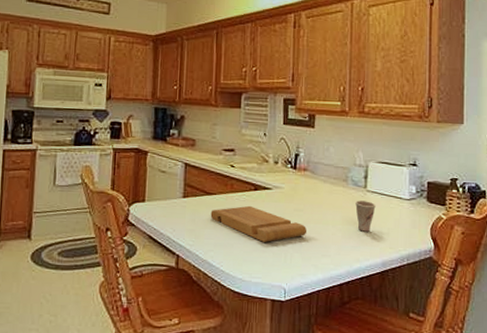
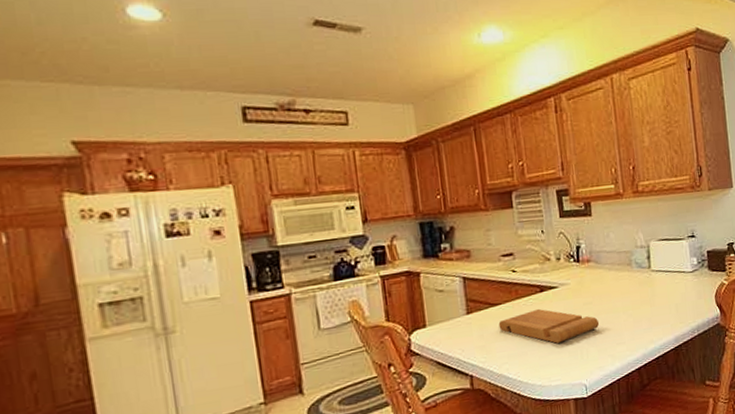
cup: present [355,200,376,232] -> none [642,280,662,312]

